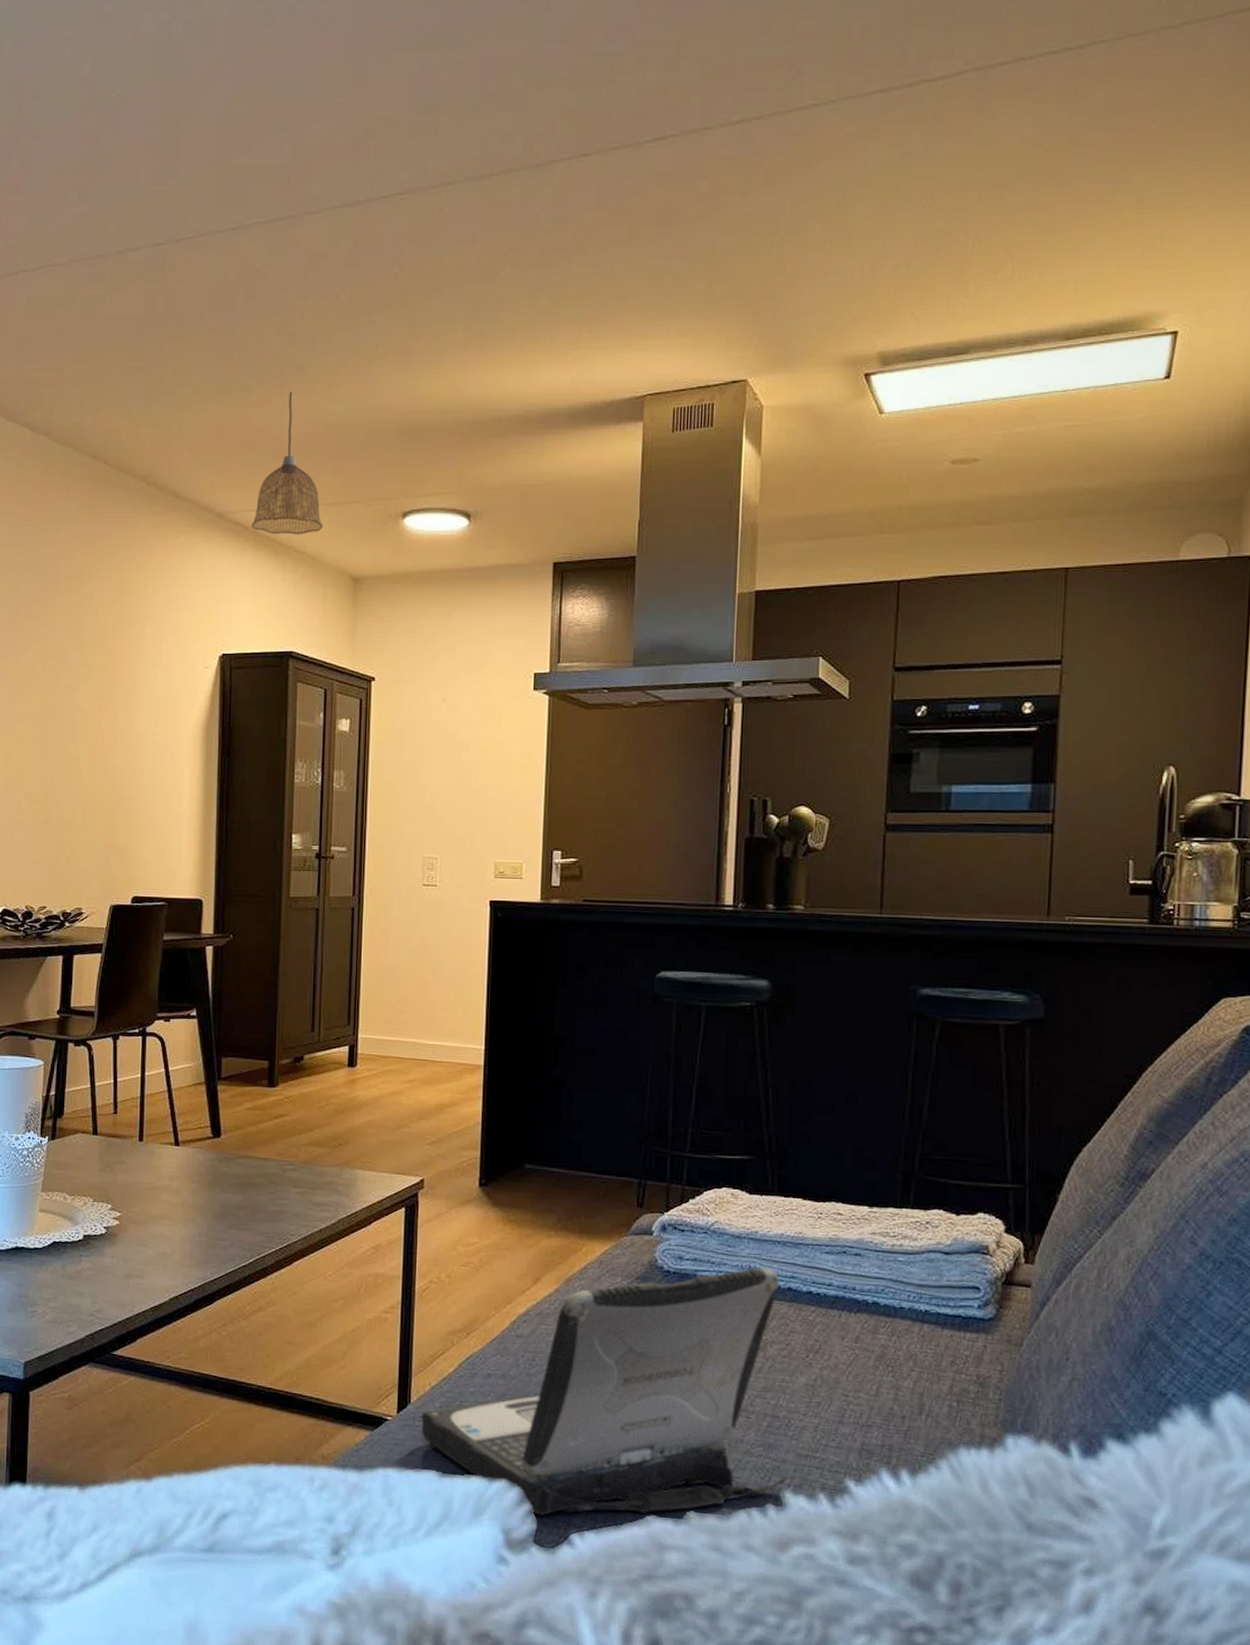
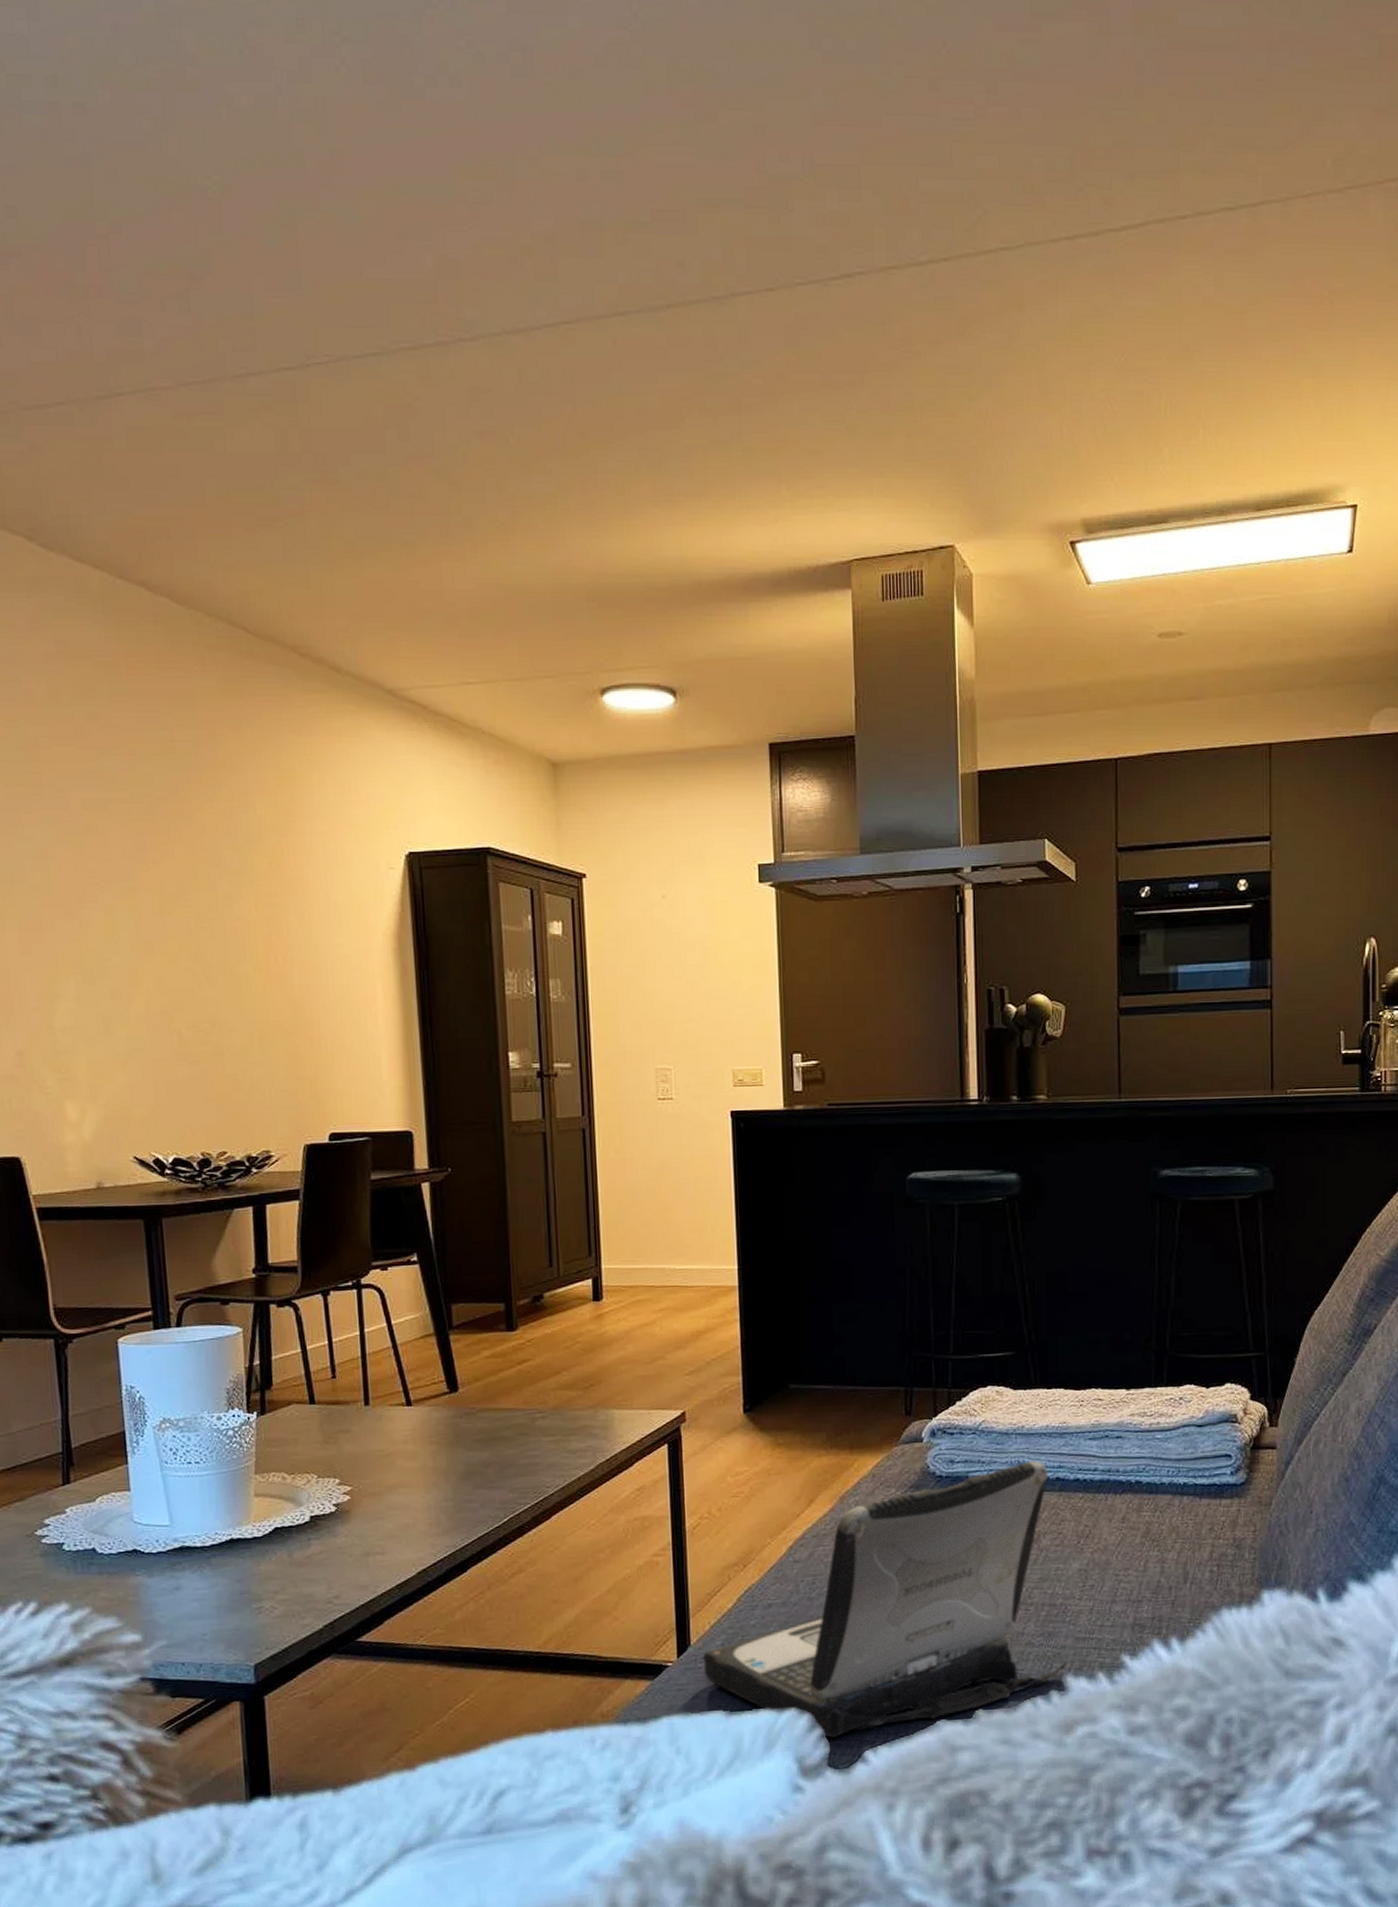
pendant lamp: present [251,391,323,535] -> none [429,549,512,715]

